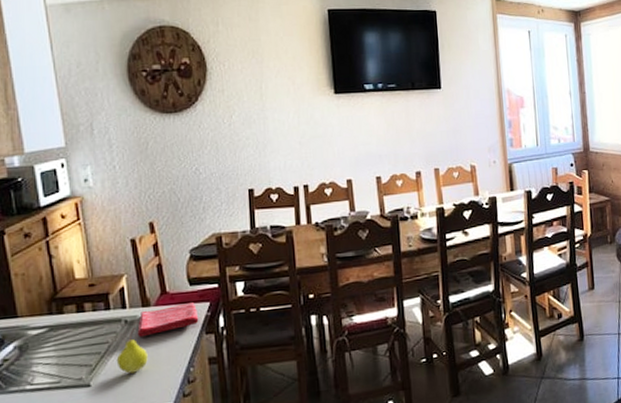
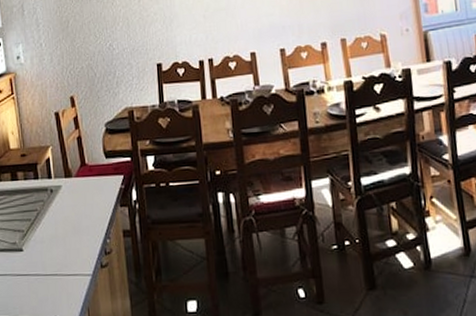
fruit: present [116,328,148,374] -> none [43,197,70,241]
dish towel: present [137,302,199,337] -> none [61,175,114,207]

